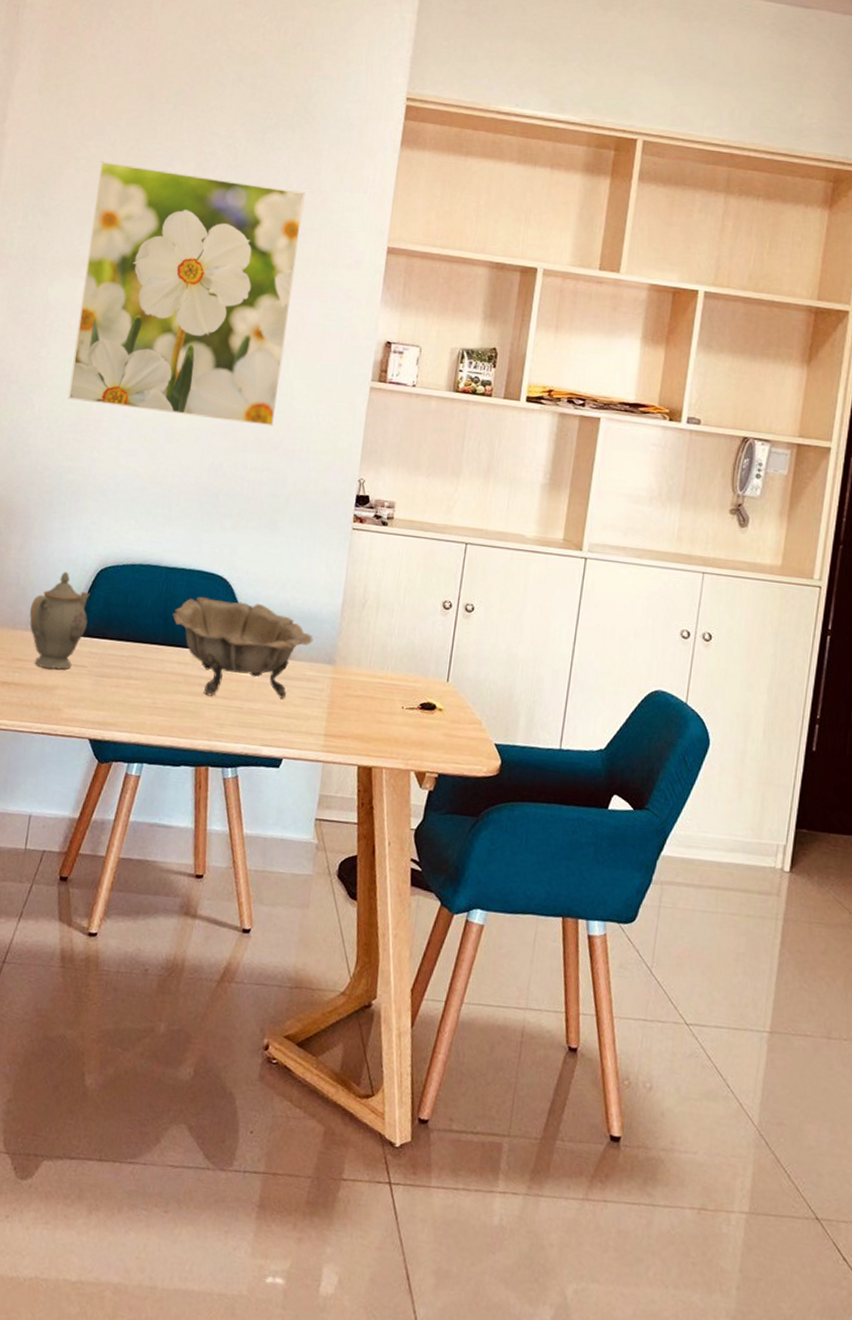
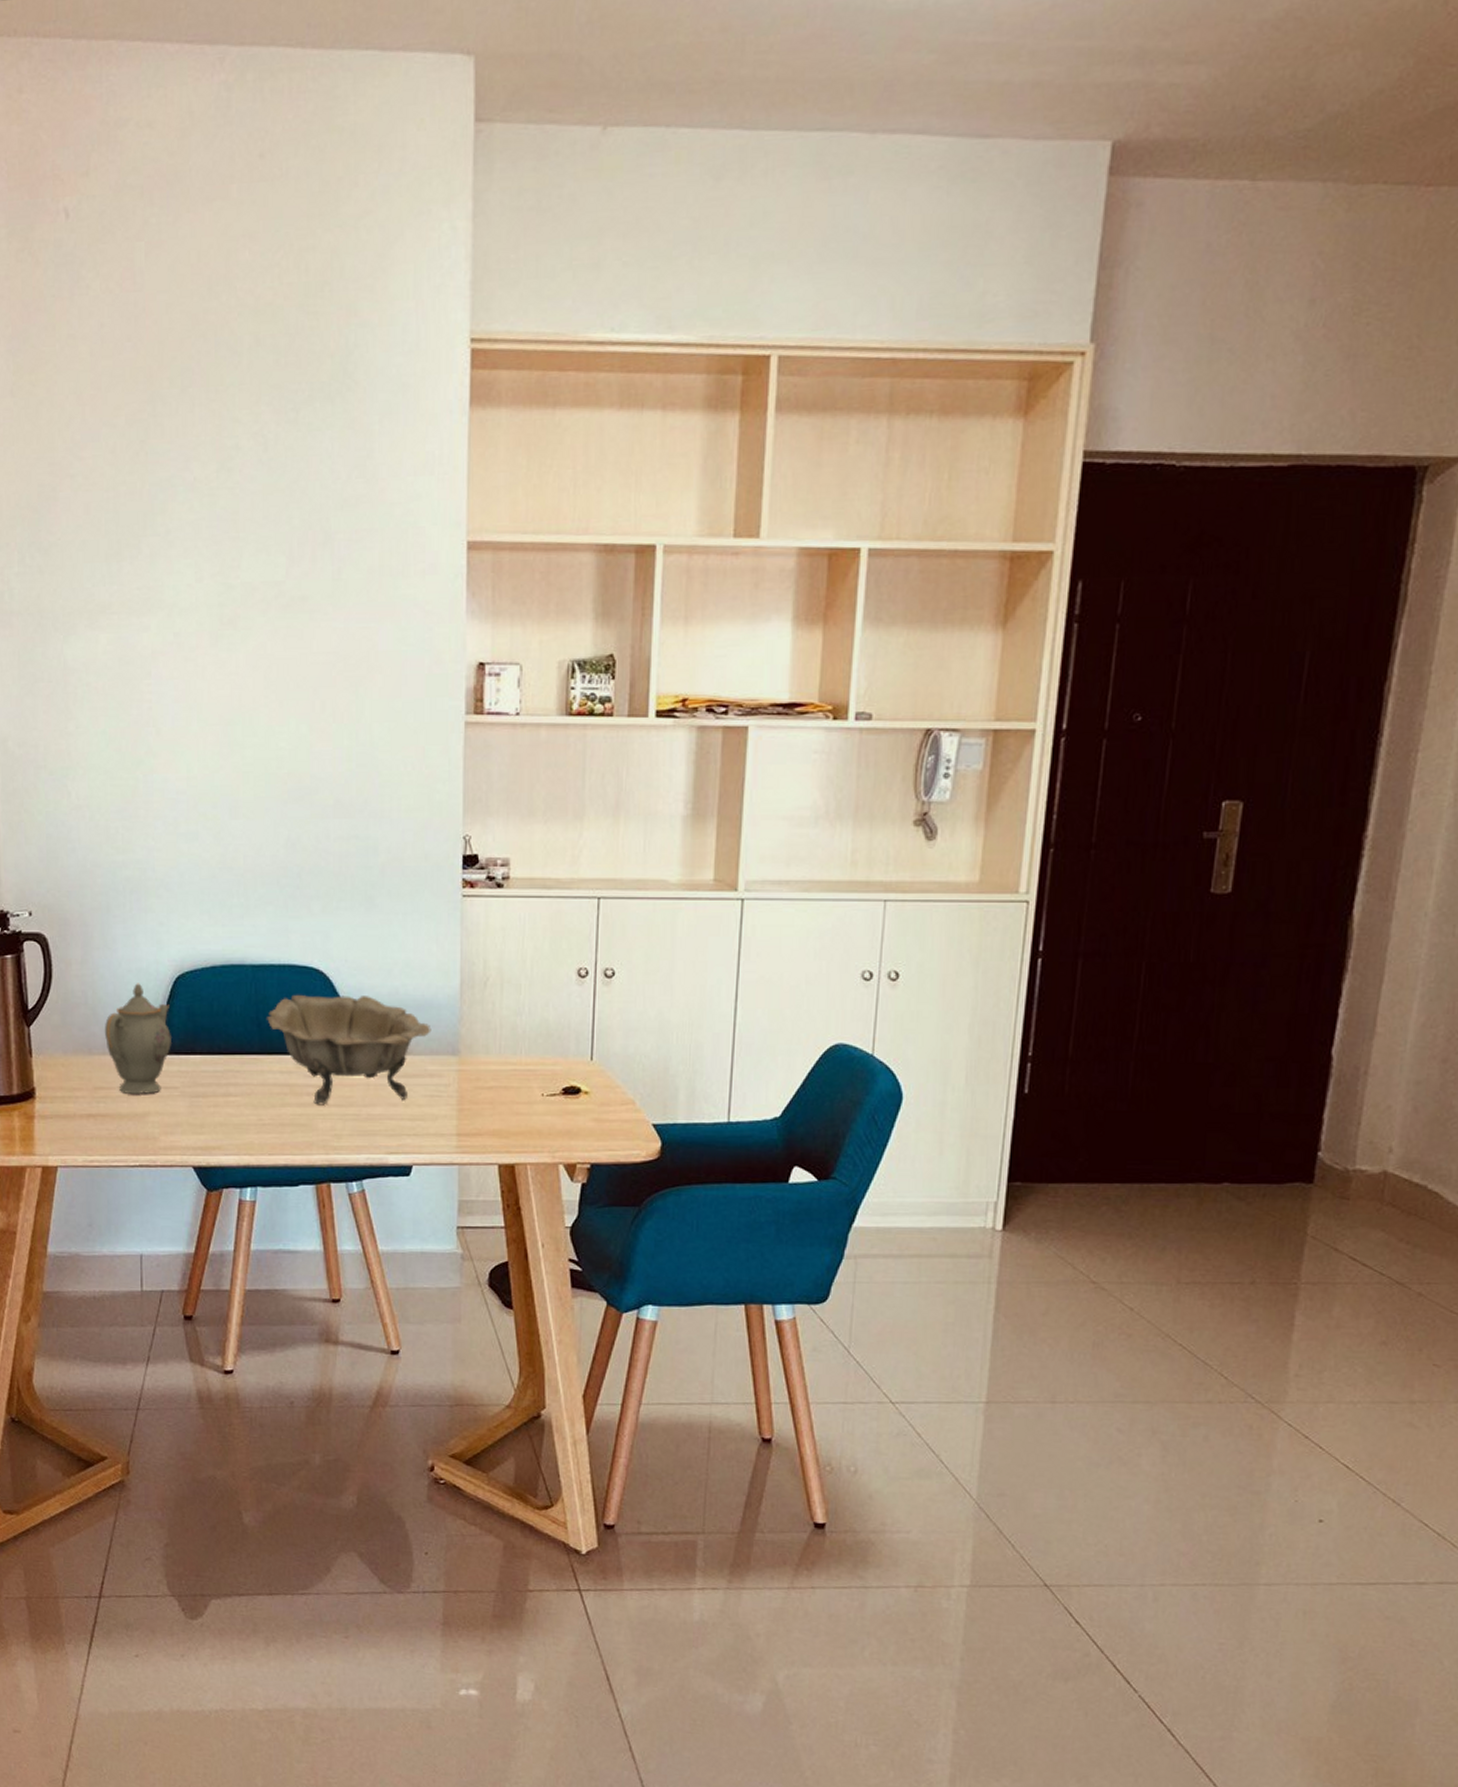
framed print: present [68,161,305,427] -> none [101,475,358,785]

